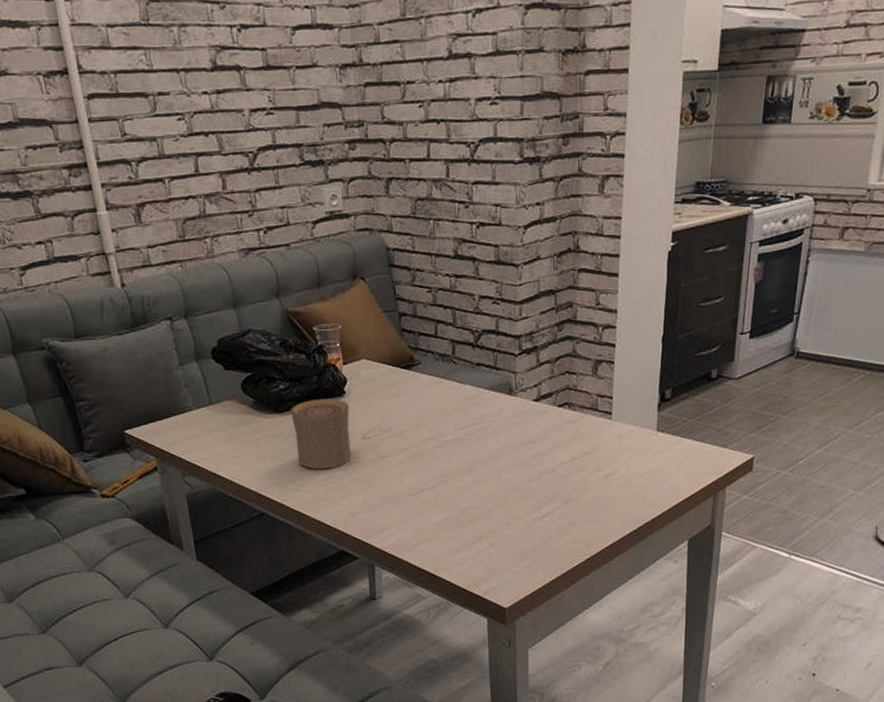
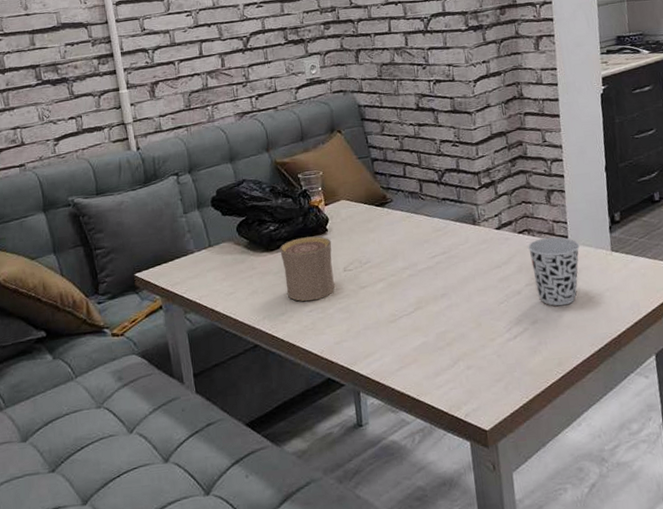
cup: none [567,412,623,487] -> present [528,237,580,306]

